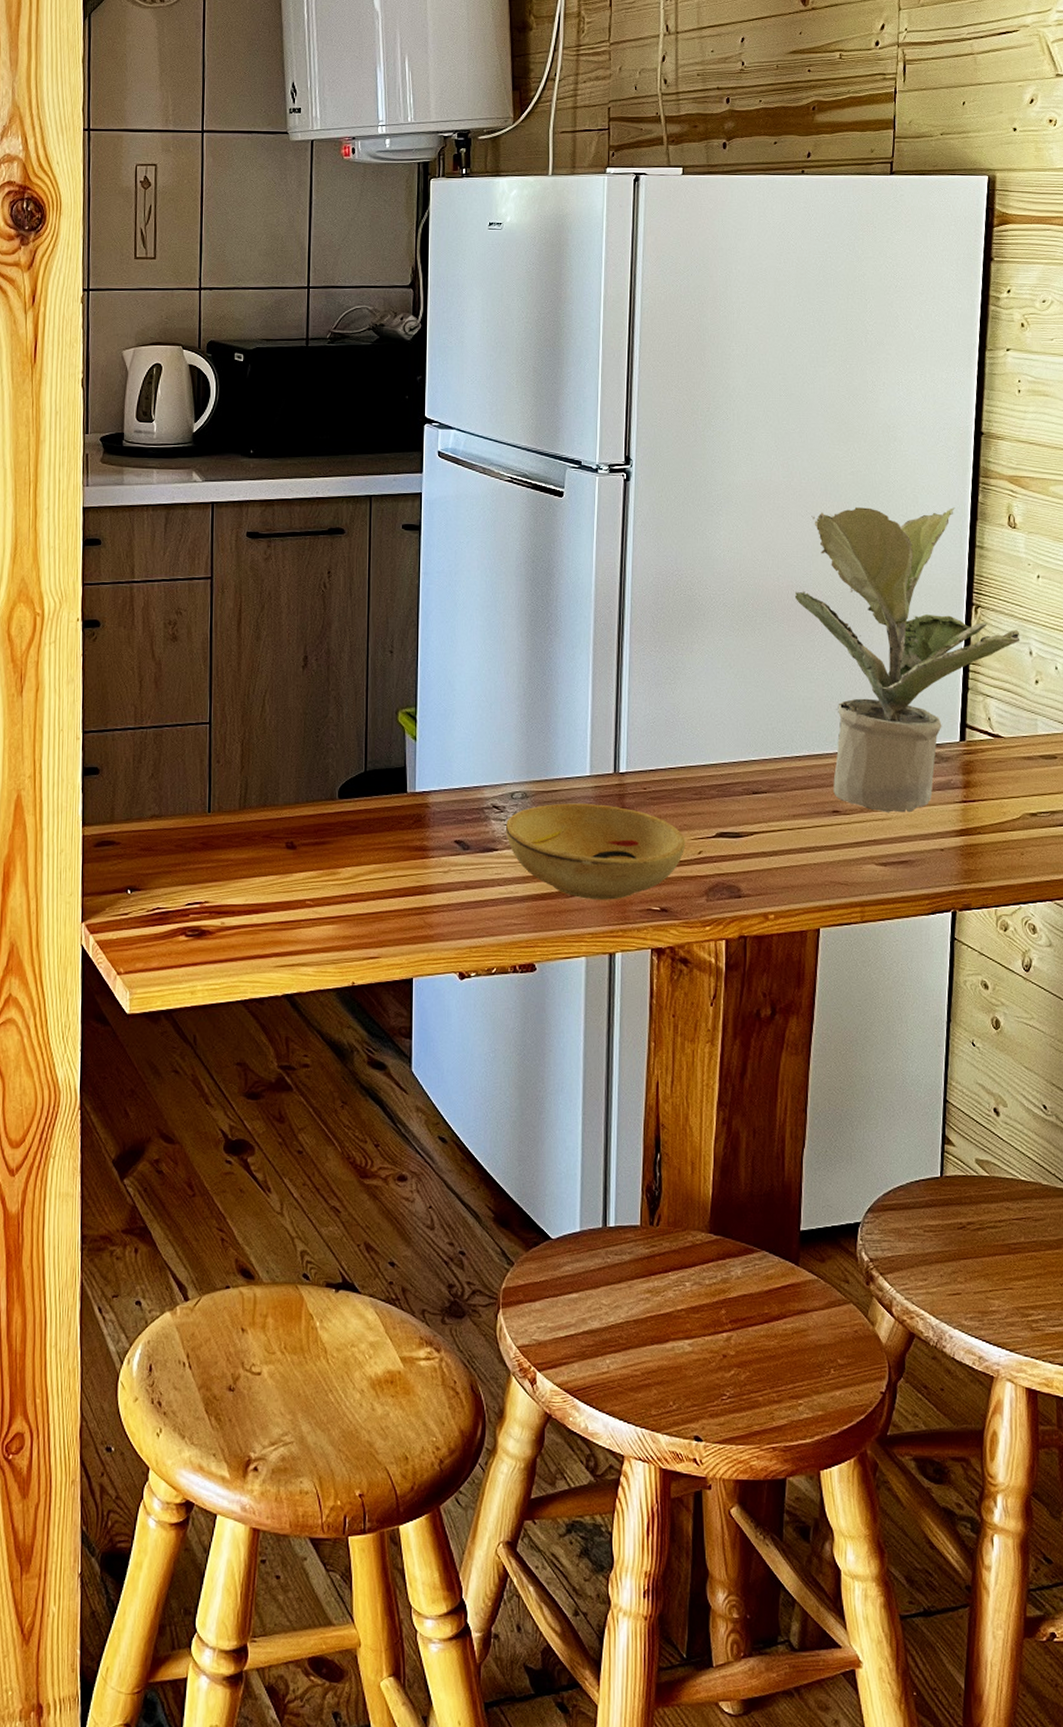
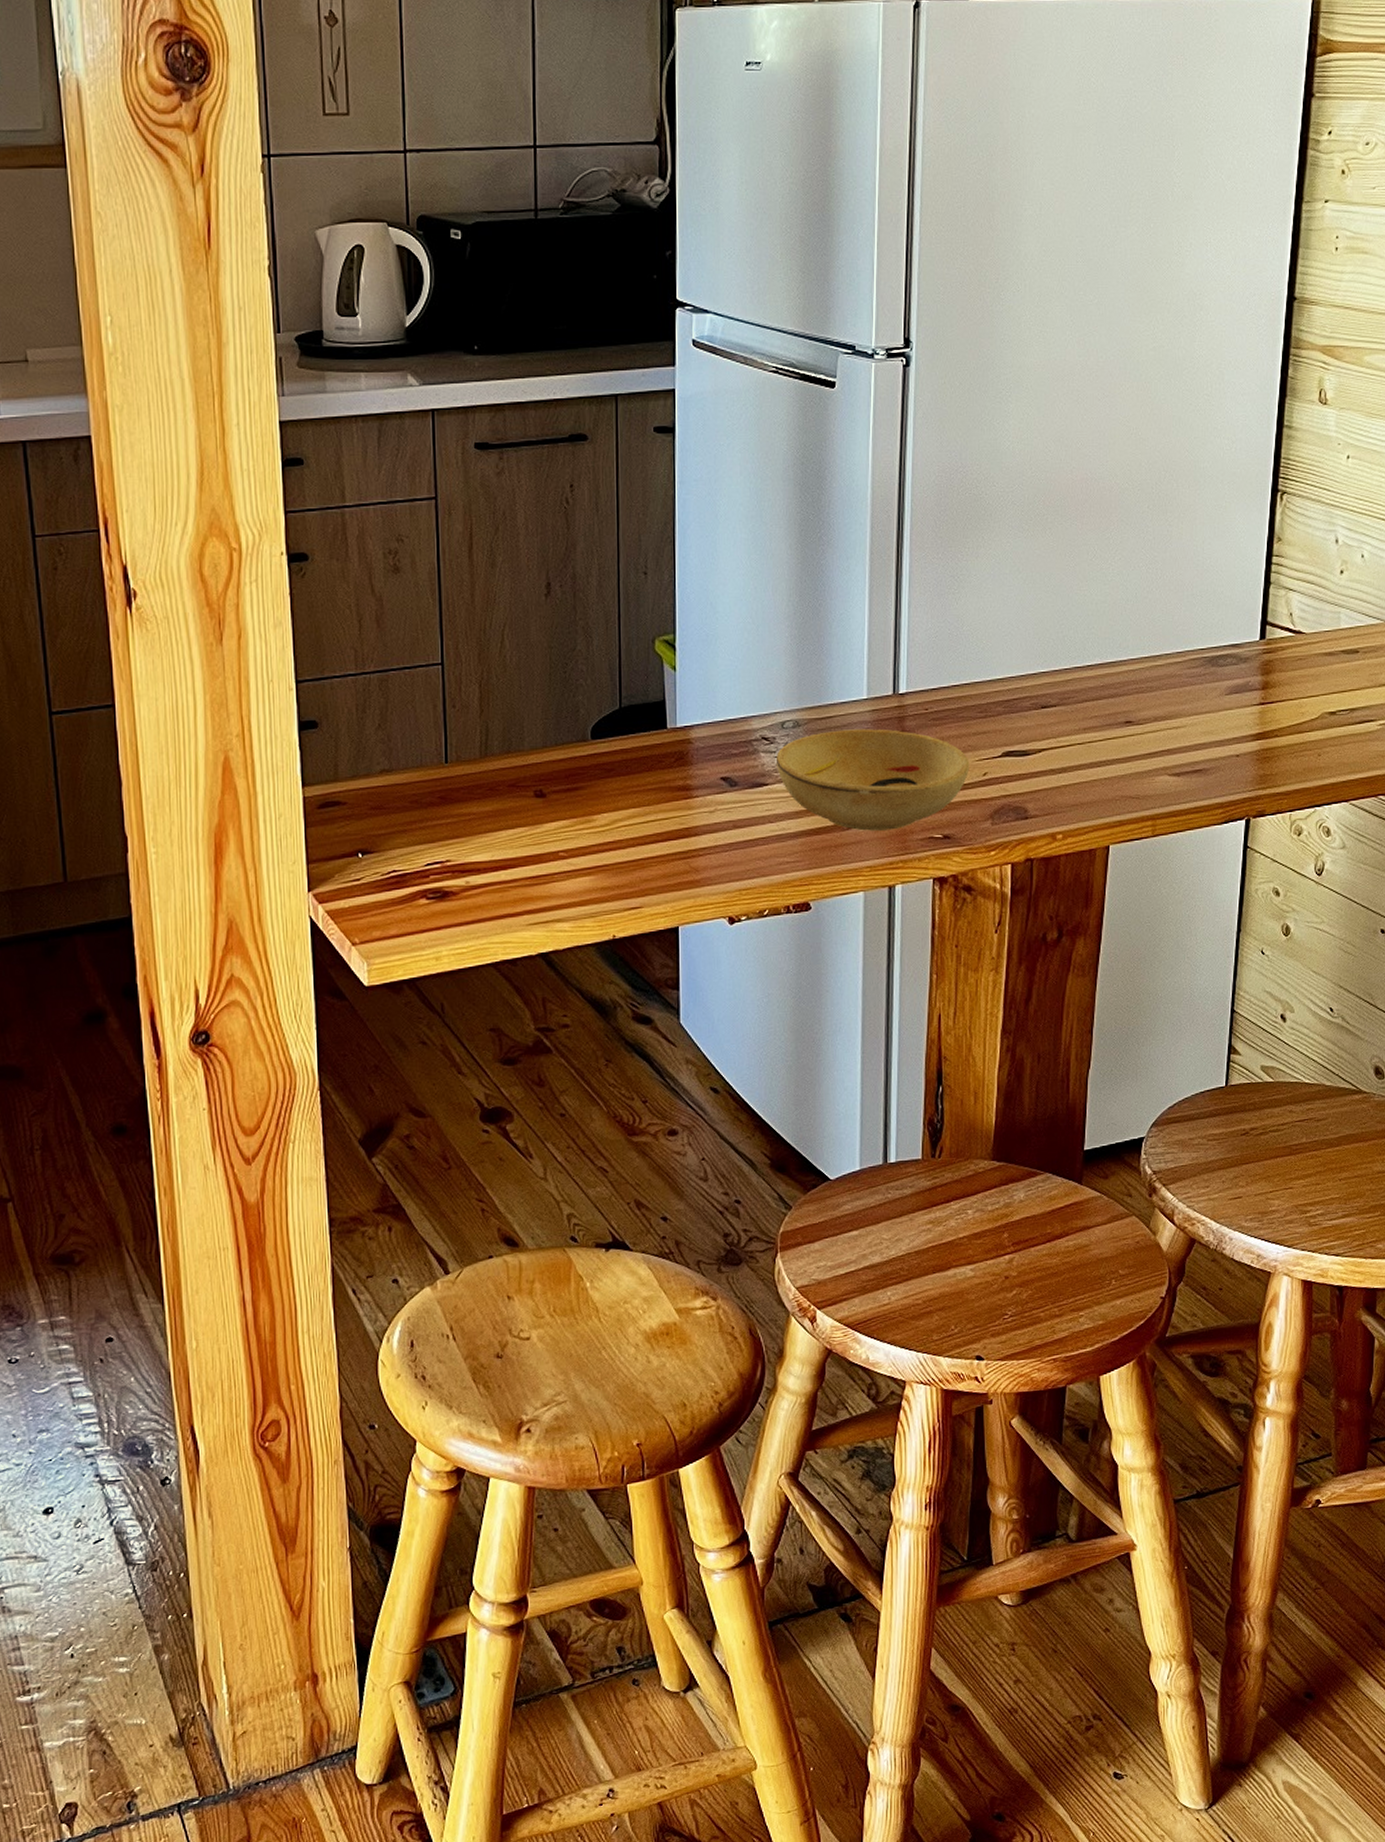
potted plant: present [794,507,1021,813] -> none [1089,384,1327,720]

